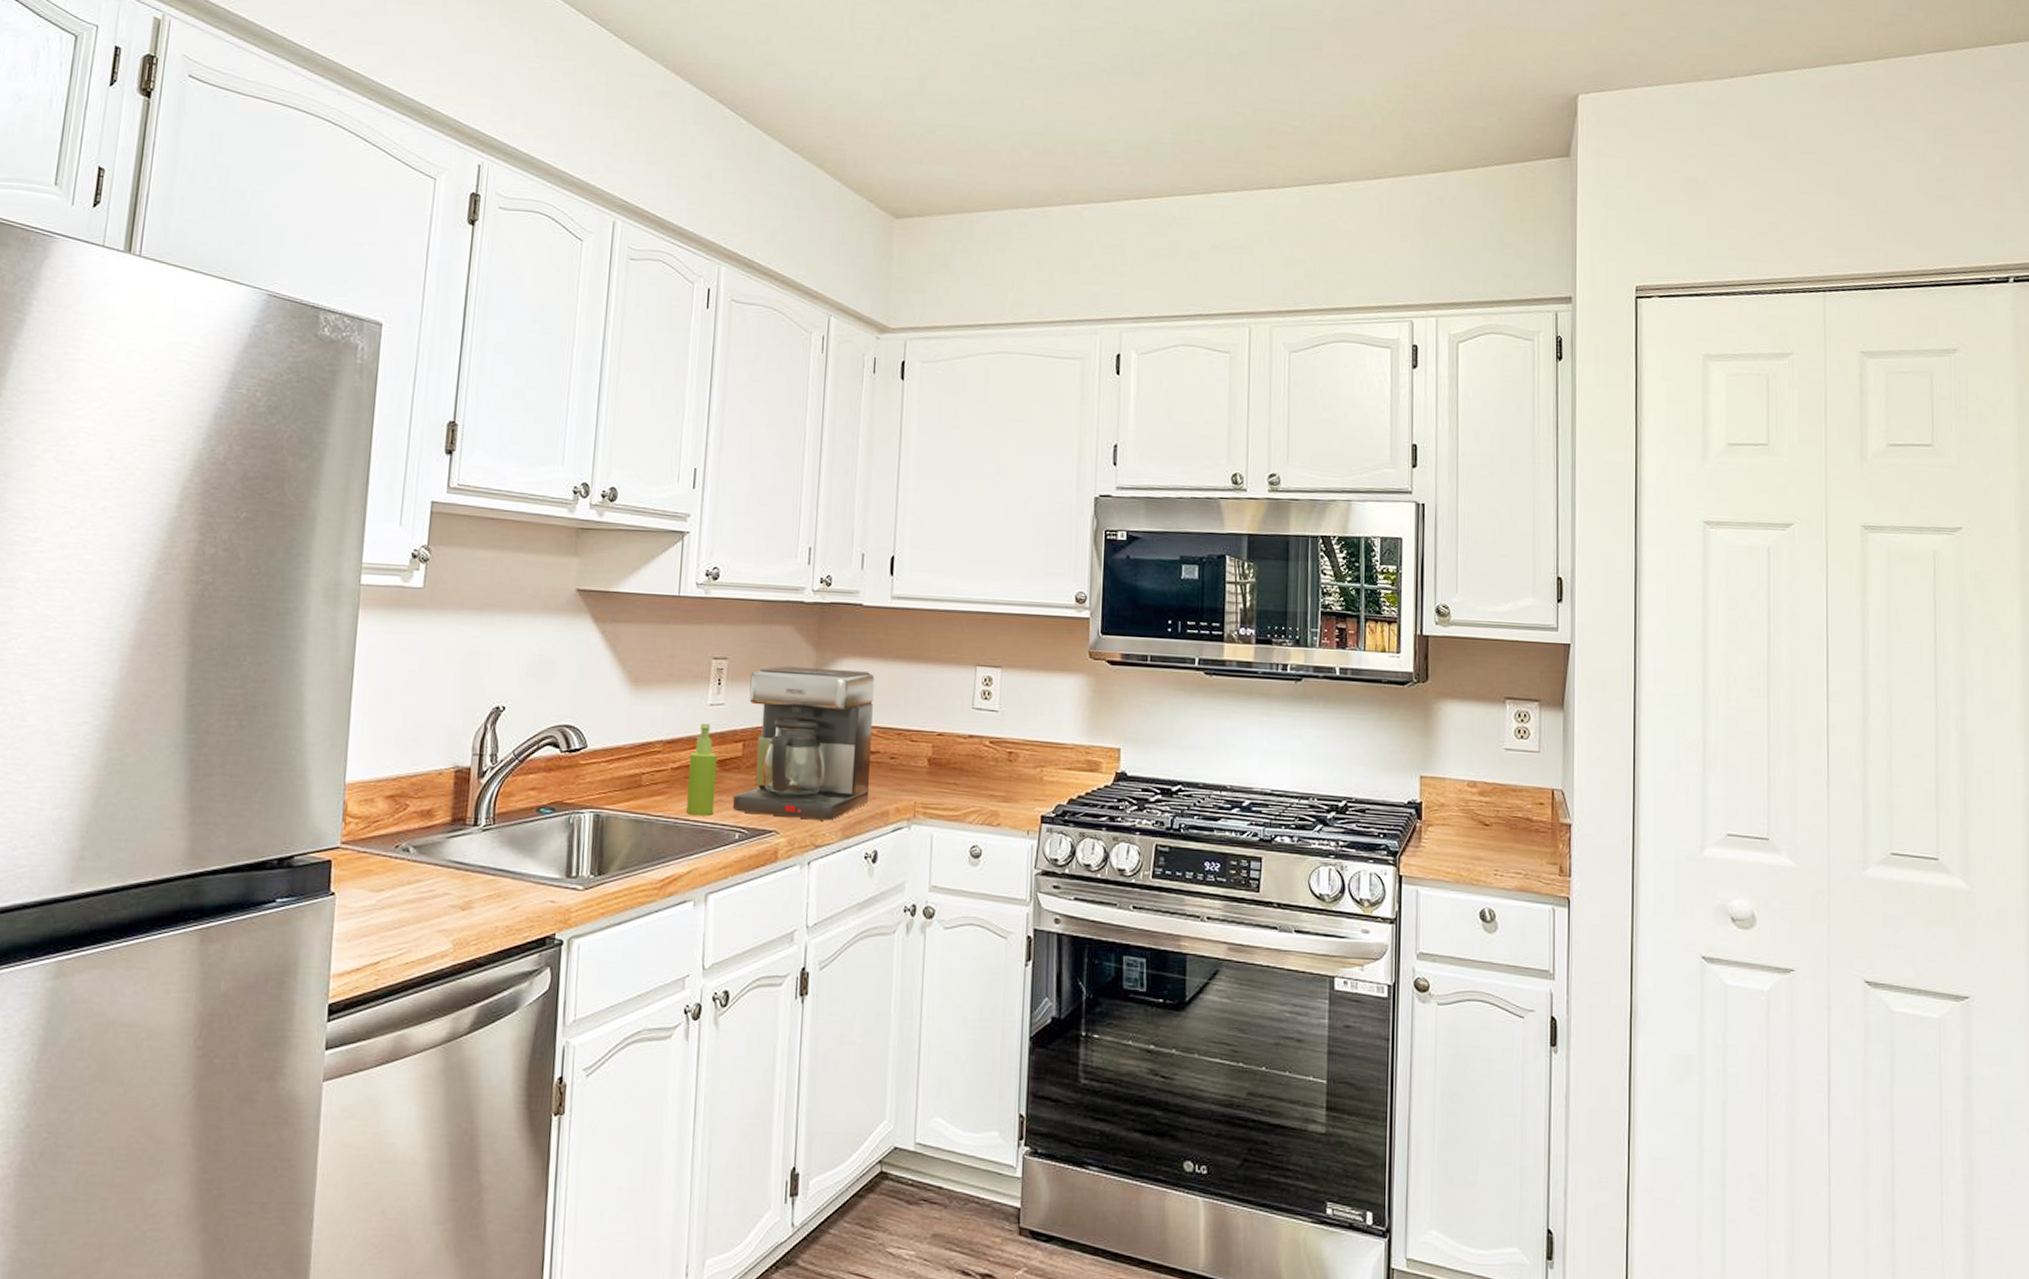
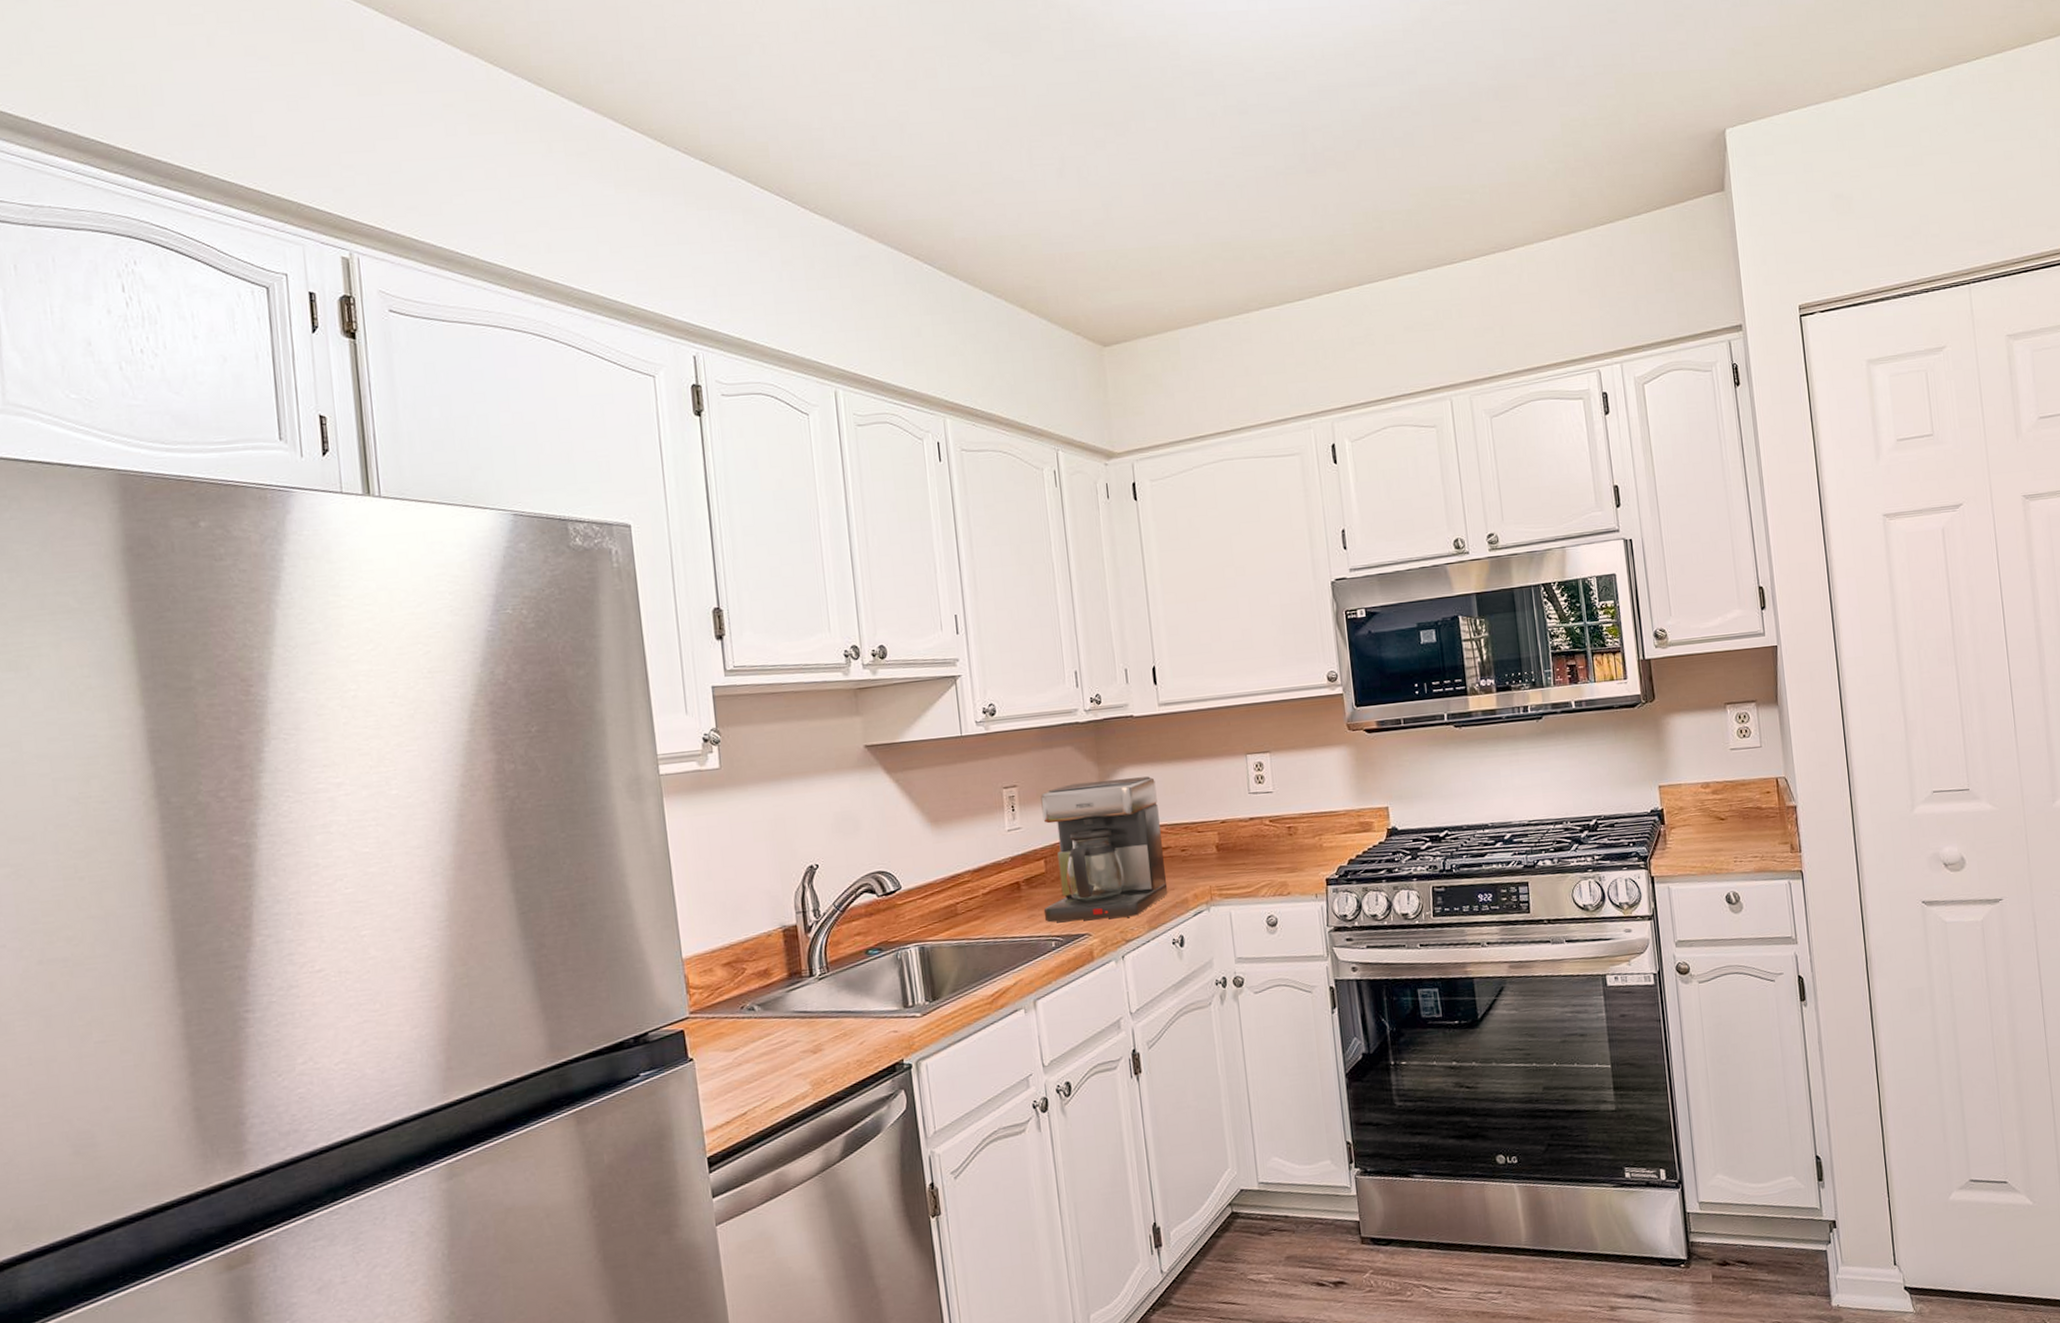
soap dispenser: present [686,724,718,816] -> none [998,848,1029,933]

